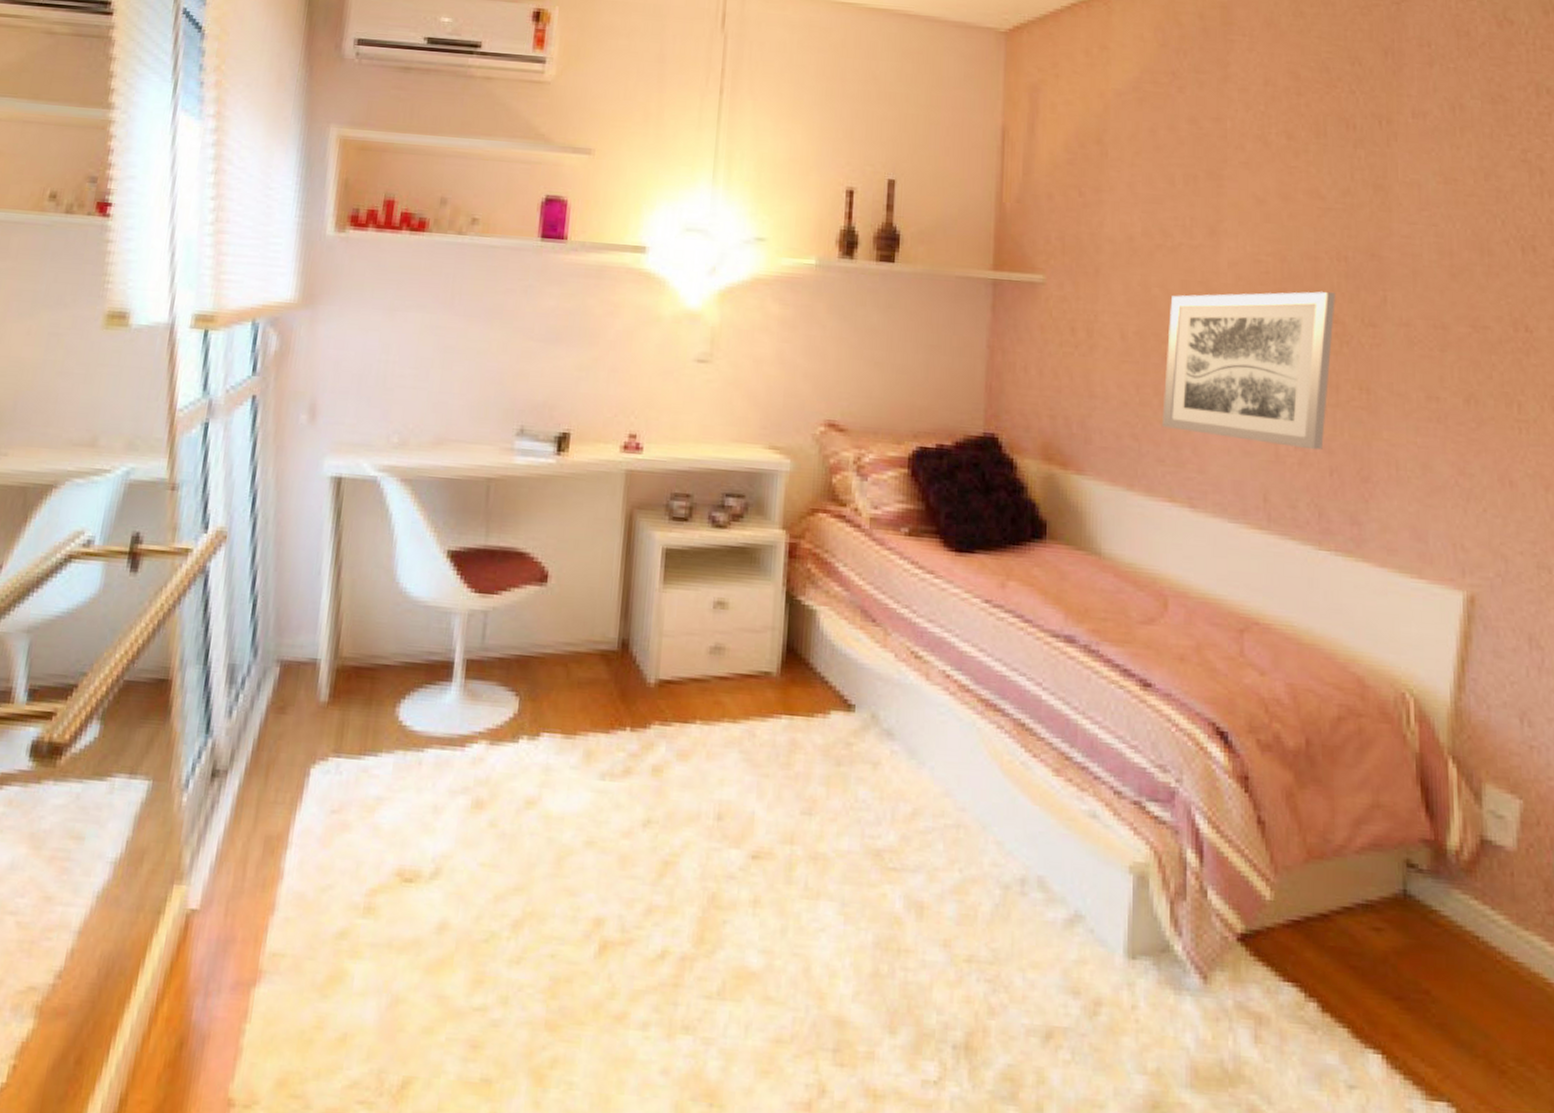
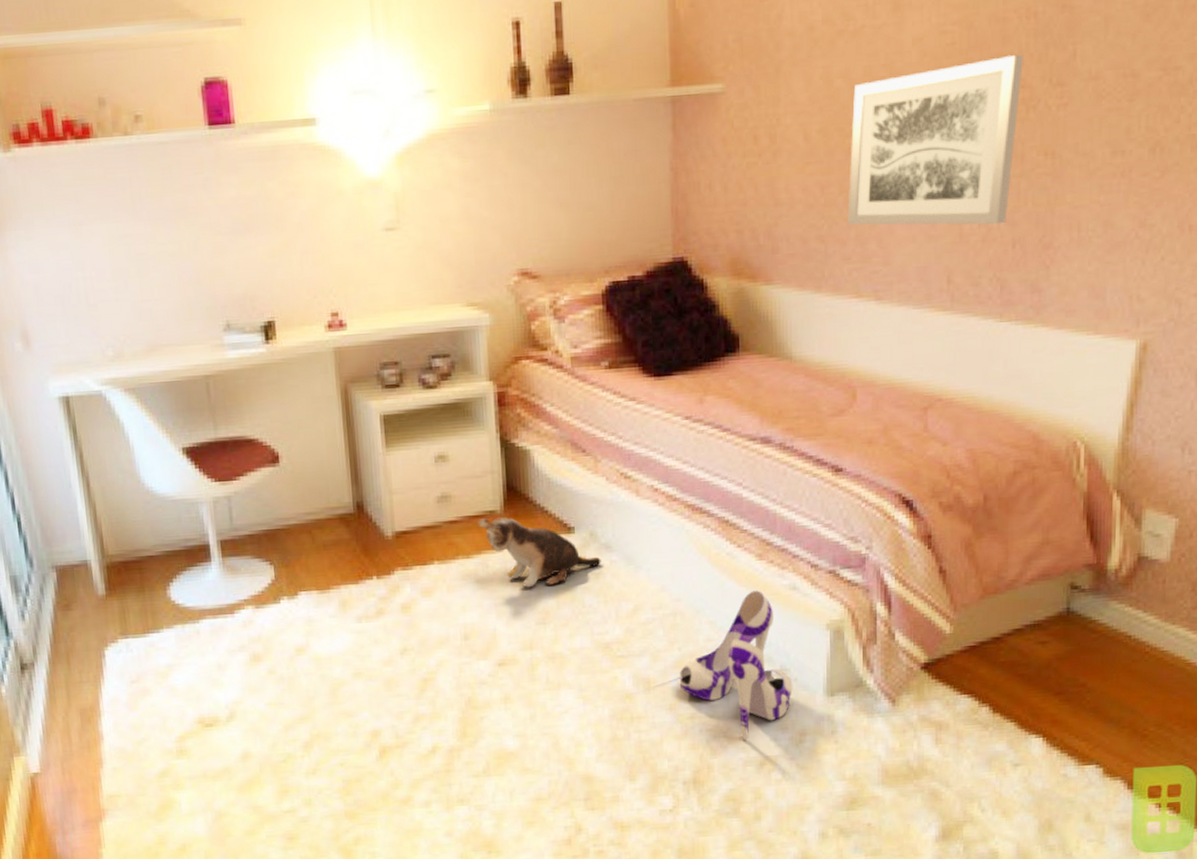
plush toy: none [749,678,881,769] -> present [477,517,601,588]
shoe: none [958,811,1088,999] -> present [680,590,793,739]

